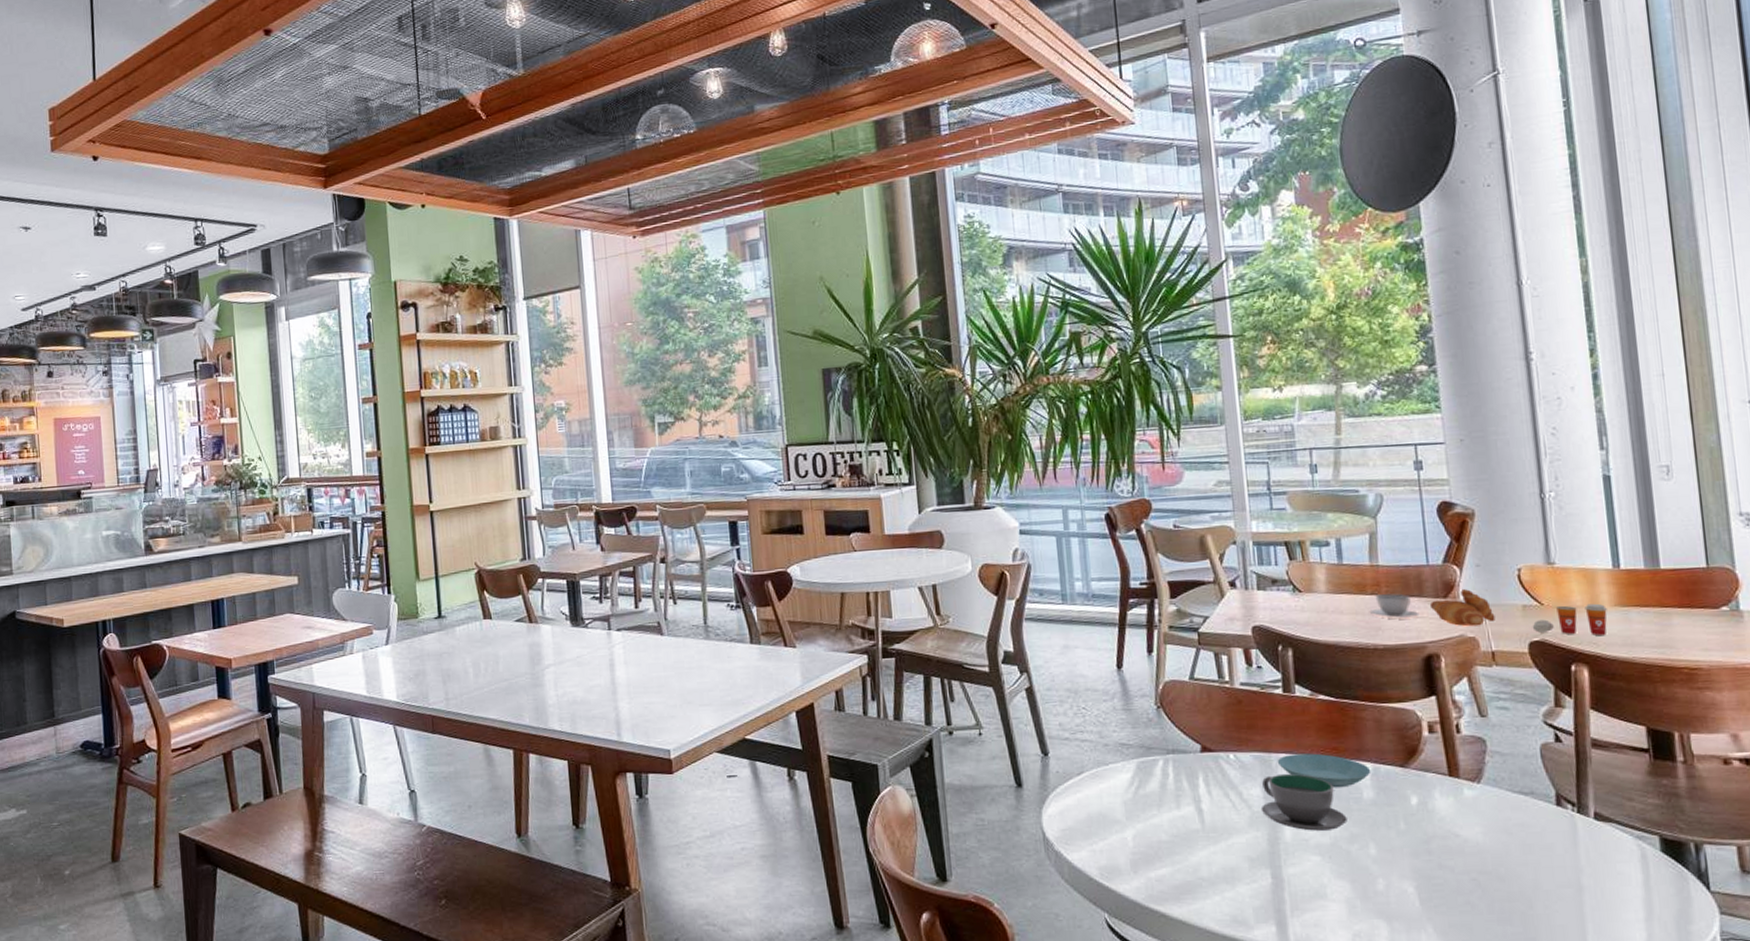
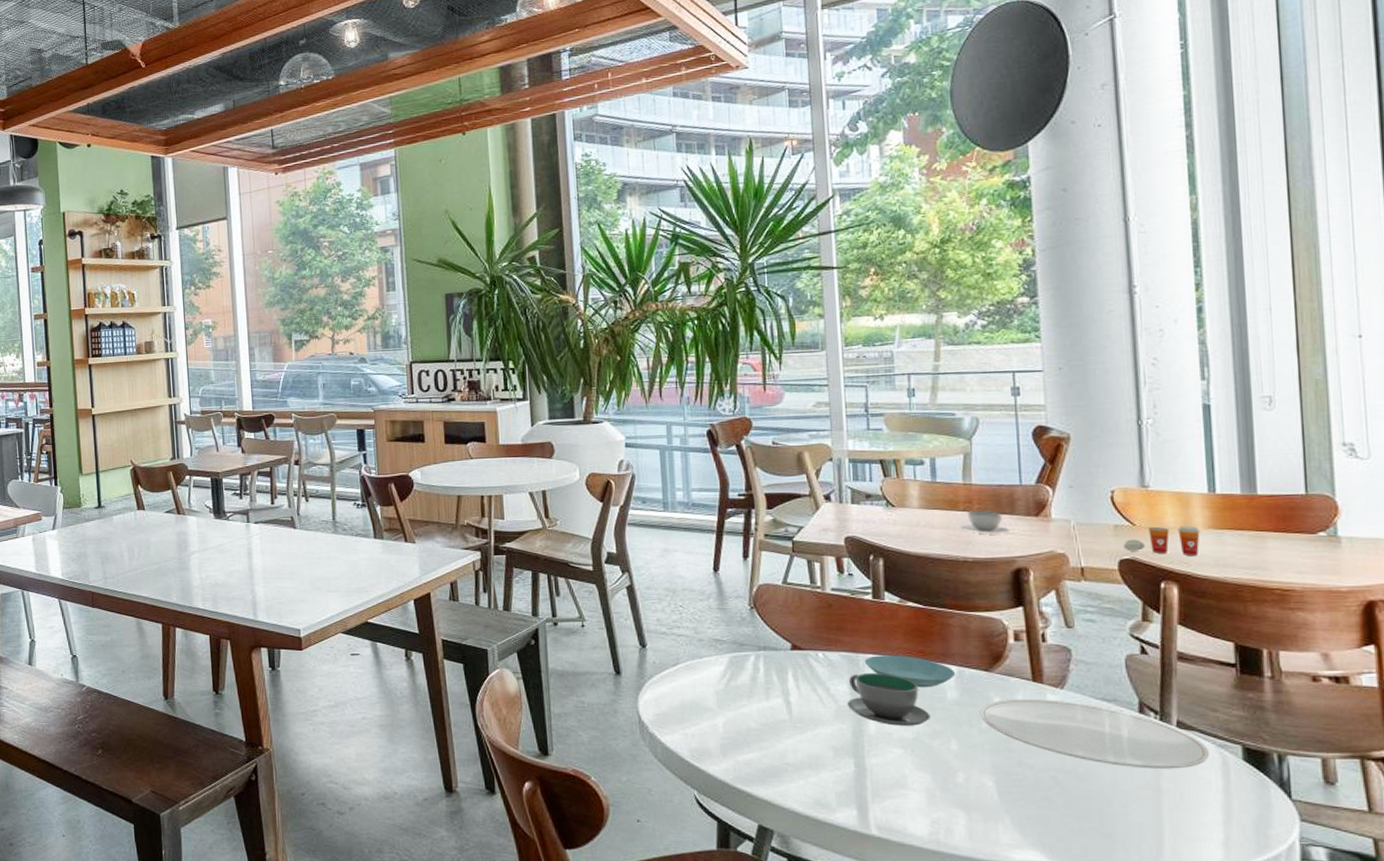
plate: none [1396,794,1629,866] -> present [979,698,1210,769]
croissant: present [1429,588,1496,627] -> none [1020,507,1086,544]

